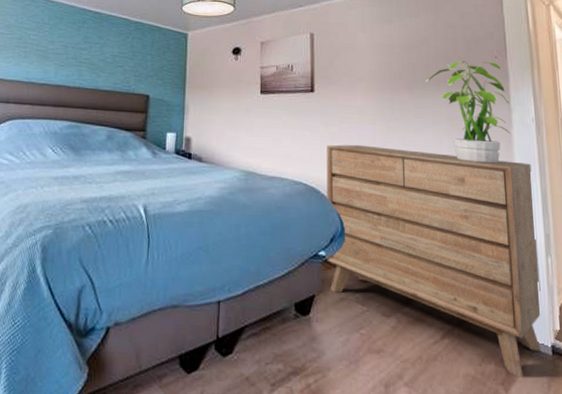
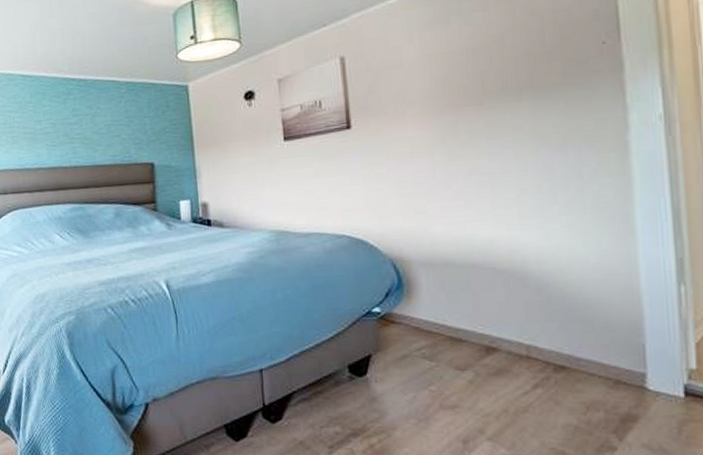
dresser: present [327,144,541,378] -> none [372,174,669,424]
potted plant: present [425,59,511,165] -> none [500,49,627,184]

